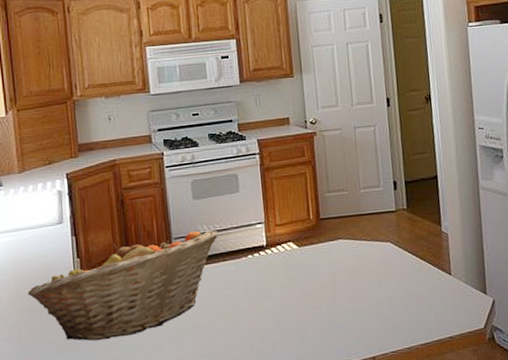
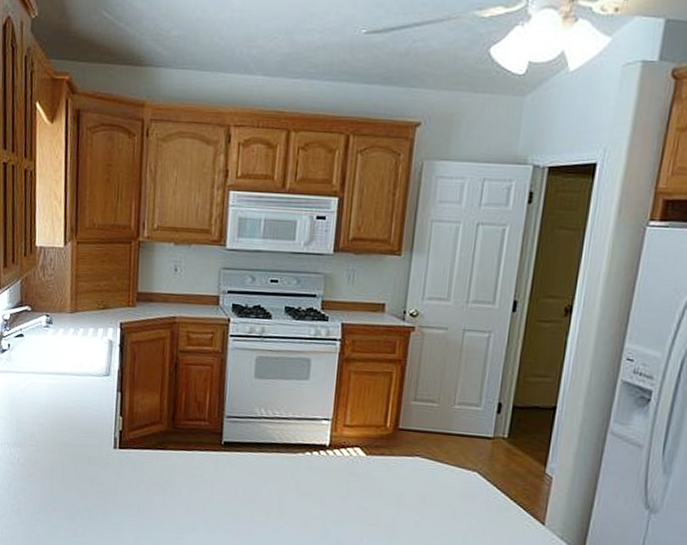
fruit basket: present [27,230,218,341] -> none [65,409,277,508]

